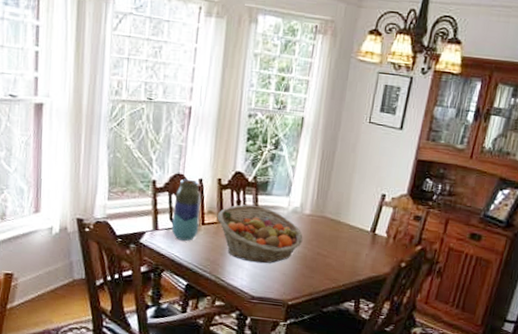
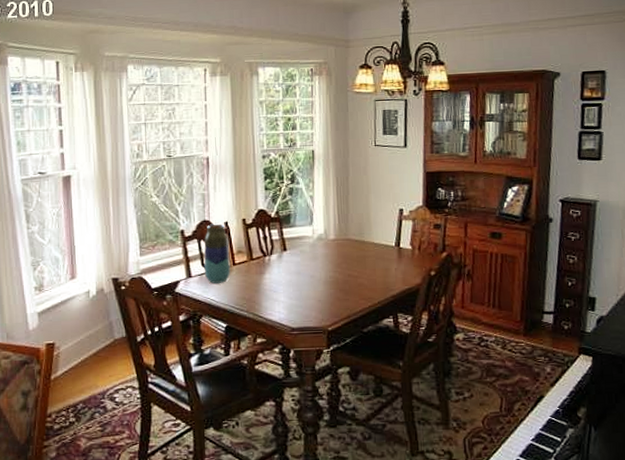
fruit basket: present [218,204,303,264] -> none [247,239,332,294]

